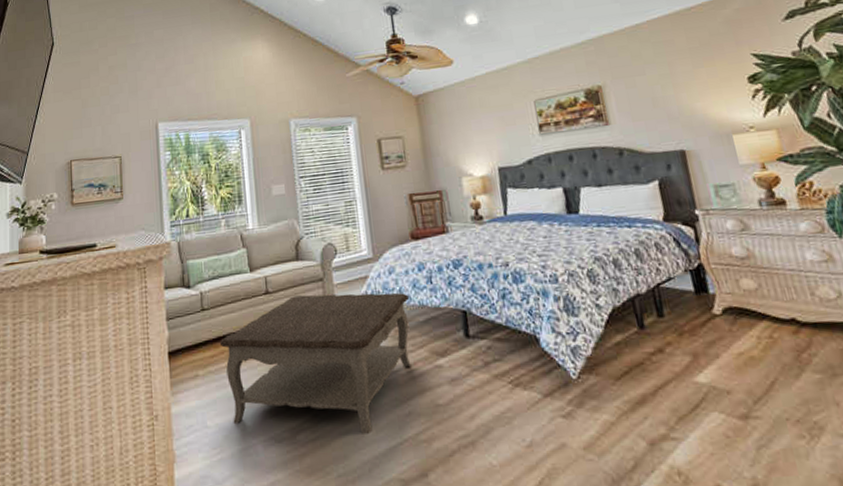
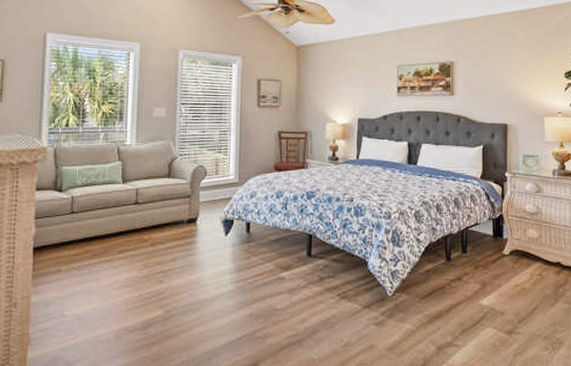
coffee table: present [219,293,411,434] -> none [85,208,264,329]

